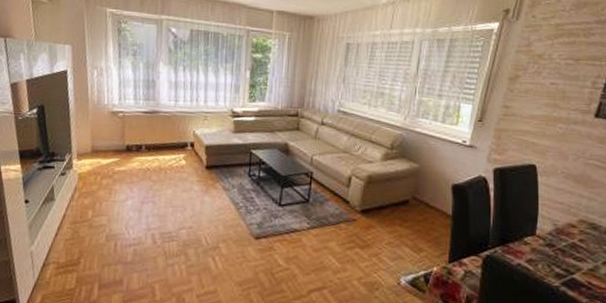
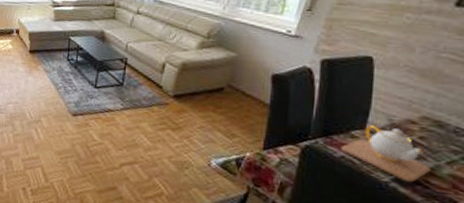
teapot: none [516,231,592,286] -> present [340,125,432,183]

